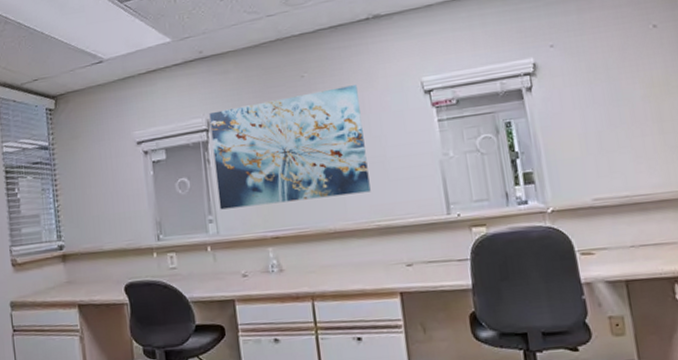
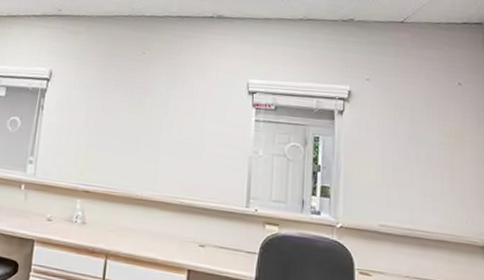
wall art: present [209,85,371,210] -> none [42,65,190,170]

